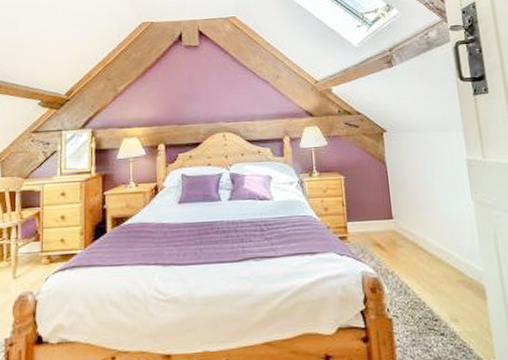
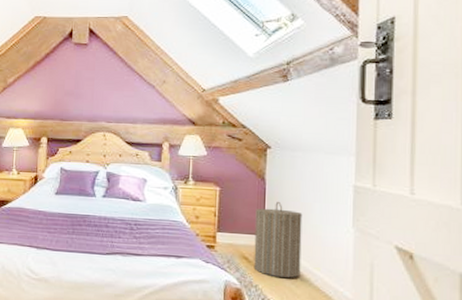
laundry hamper: none [381,182,432,260] -> present [253,201,303,278]

